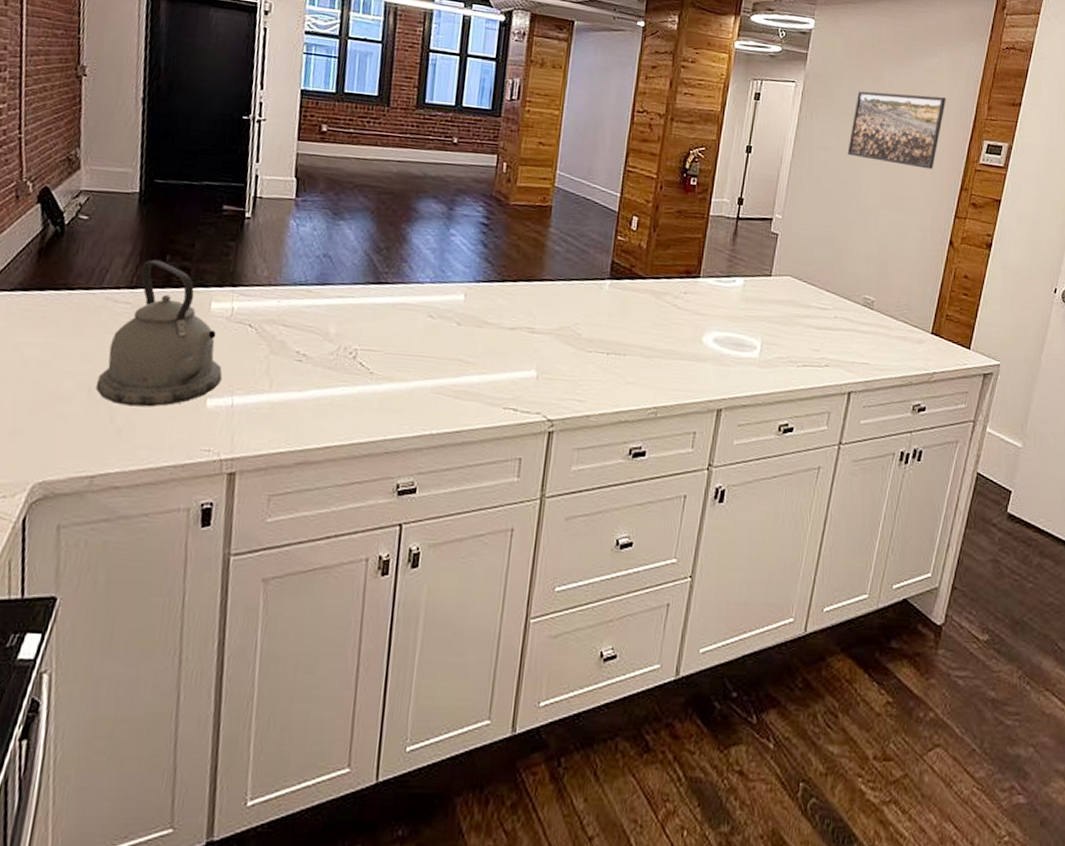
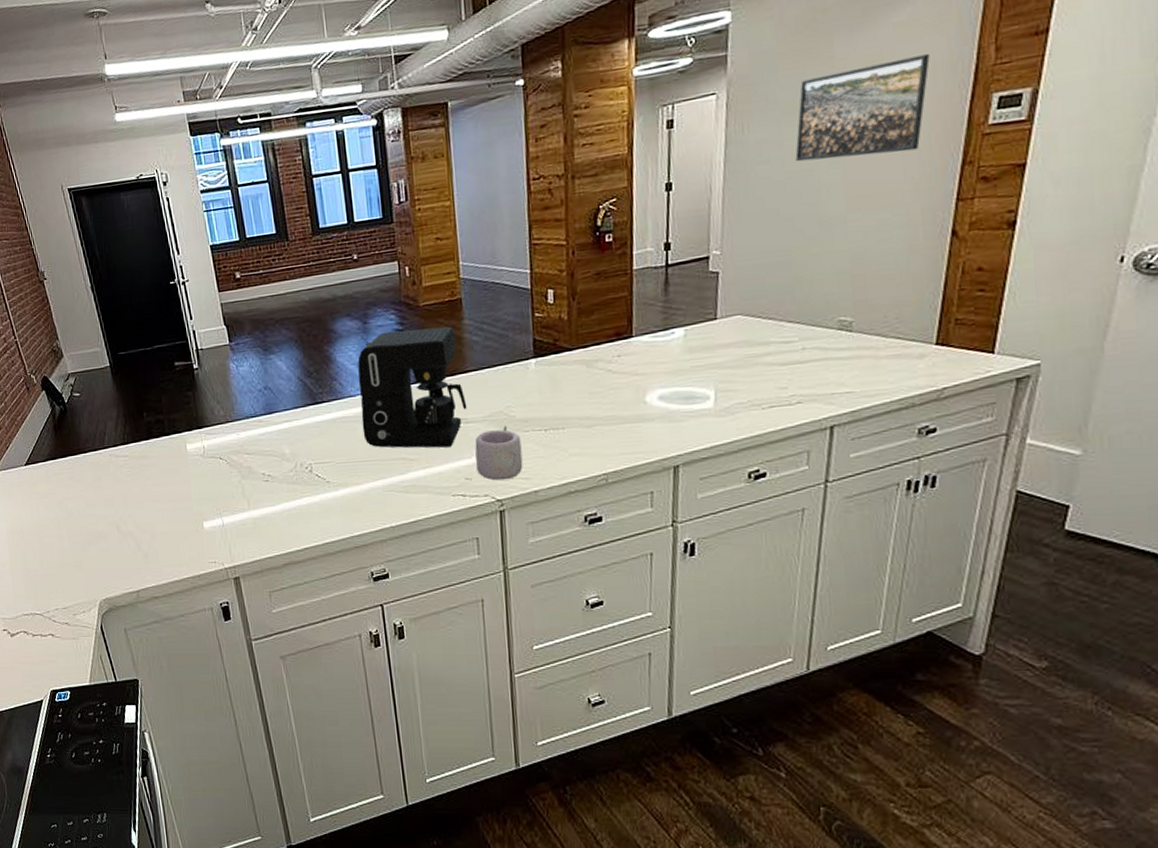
kettle: present [96,259,223,407] -> none [121,418,211,536]
coffee maker: none [422,222,540,355] -> present [357,326,467,448]
mug: none [519,342,583,400] -> present [465,425,523,481]

